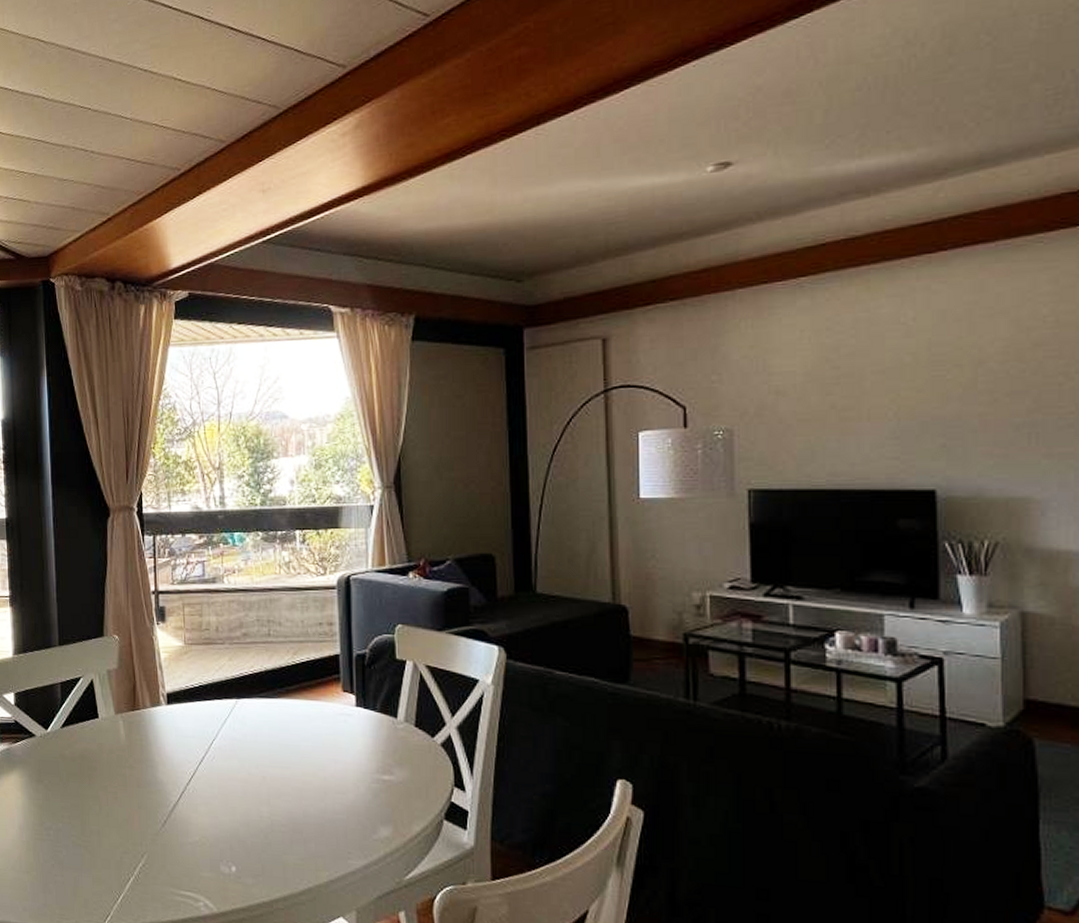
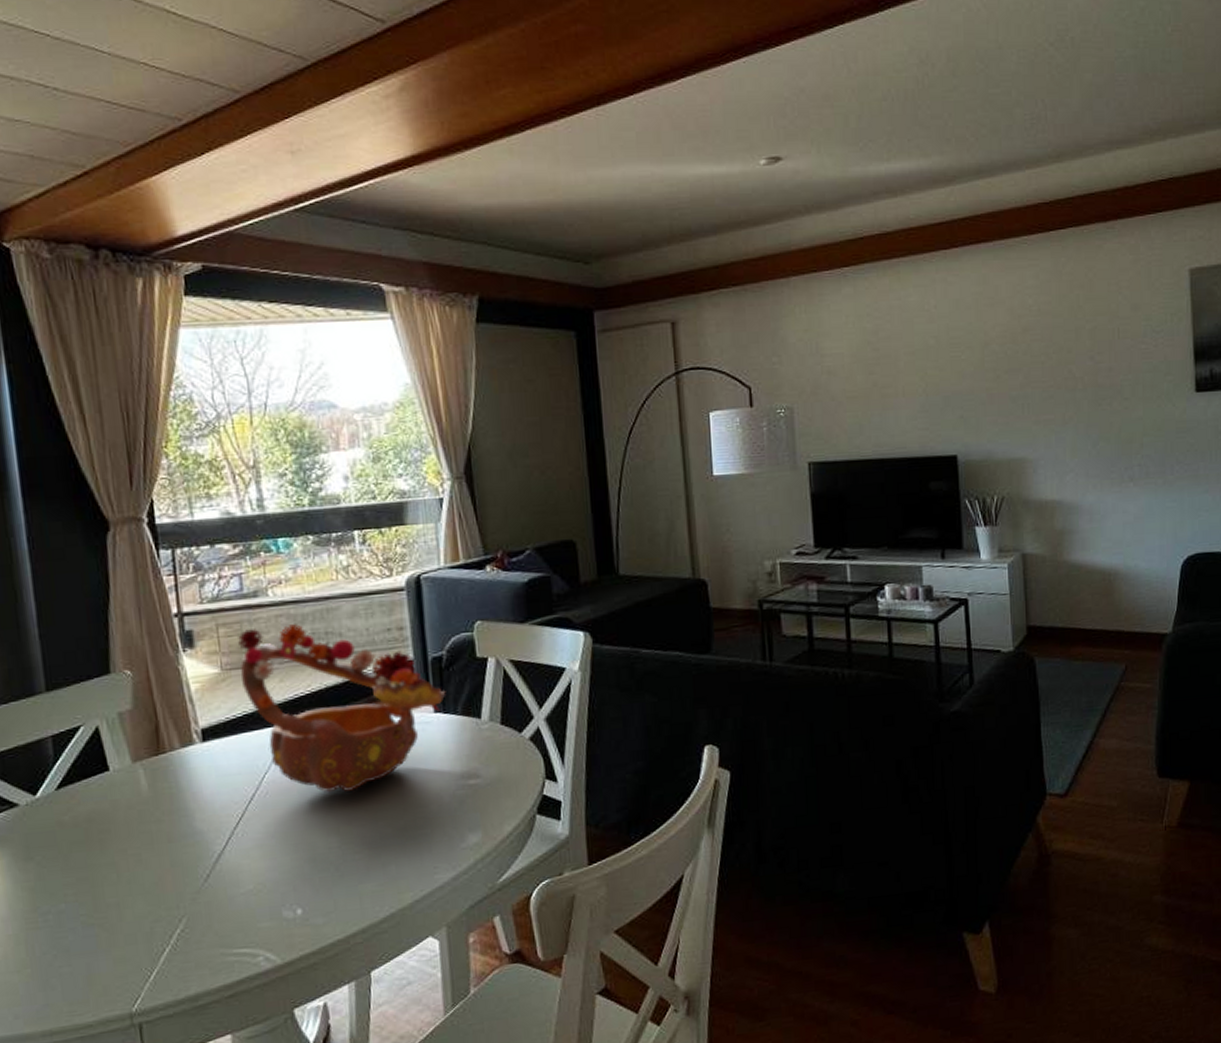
flower arrangement: none [199,610,367,768] -> present [238,624,446,792]

